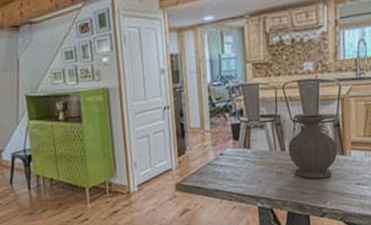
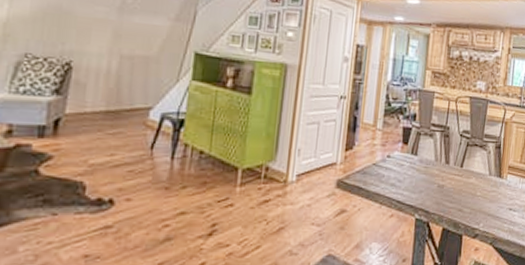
vase: present [288,114,338,179] -> none [452,131,497,198]

